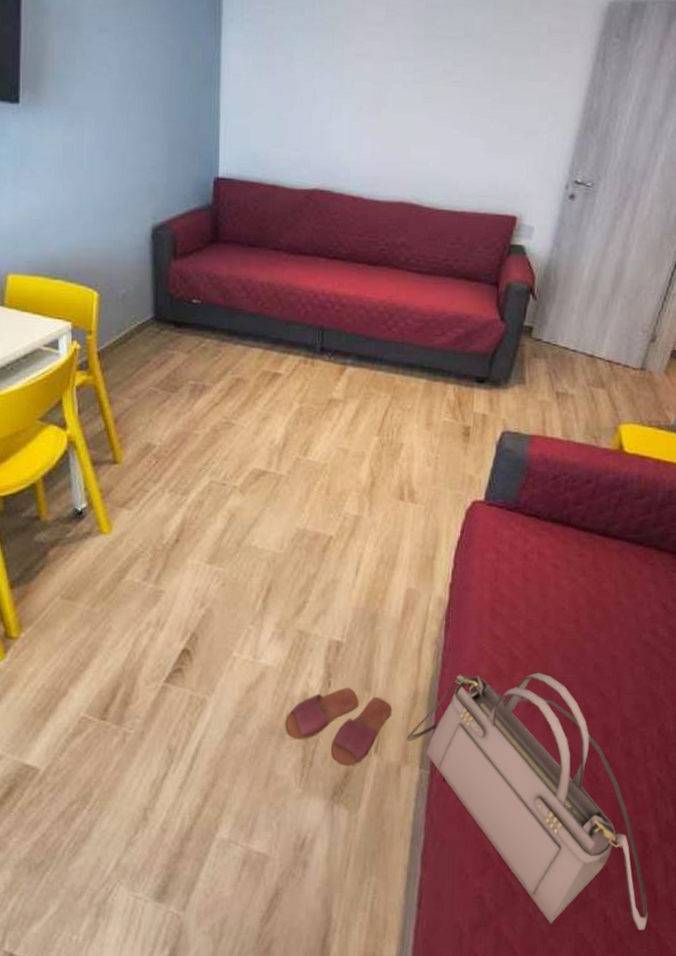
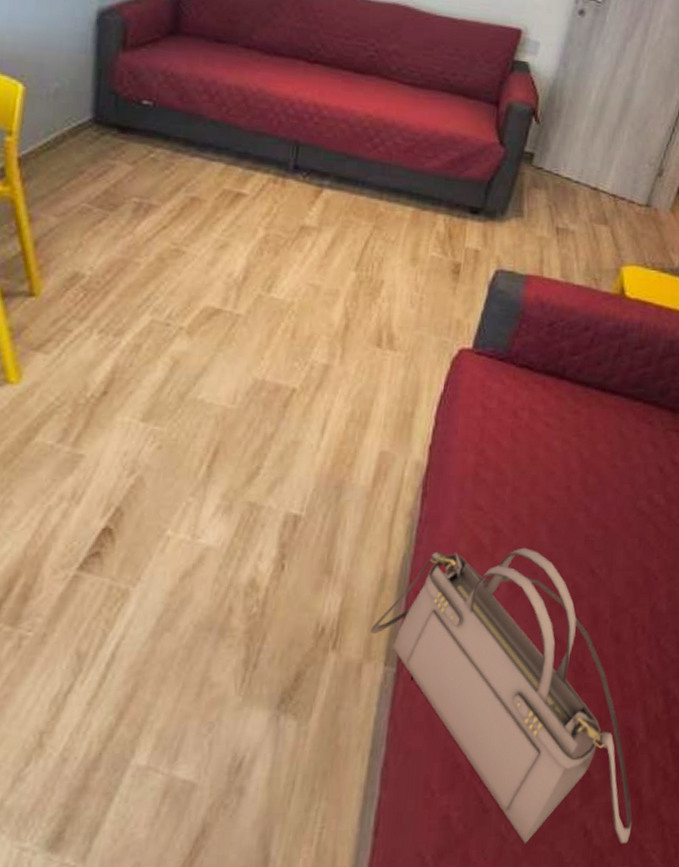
slippers: present [285,687,392,765] -> none [226,570,355,666]

